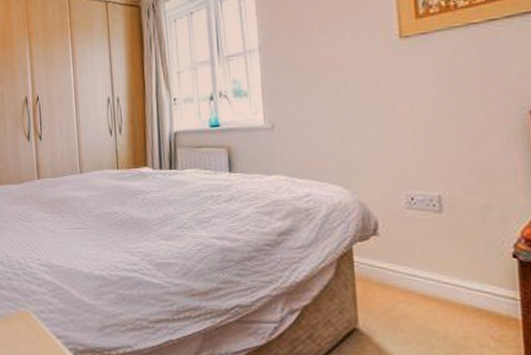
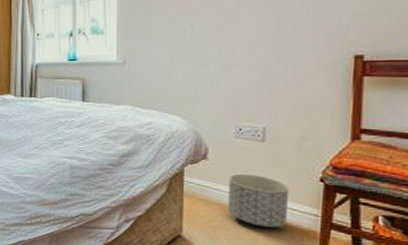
planter: none [406,251,480,316] -> present [228,173,288,228]

